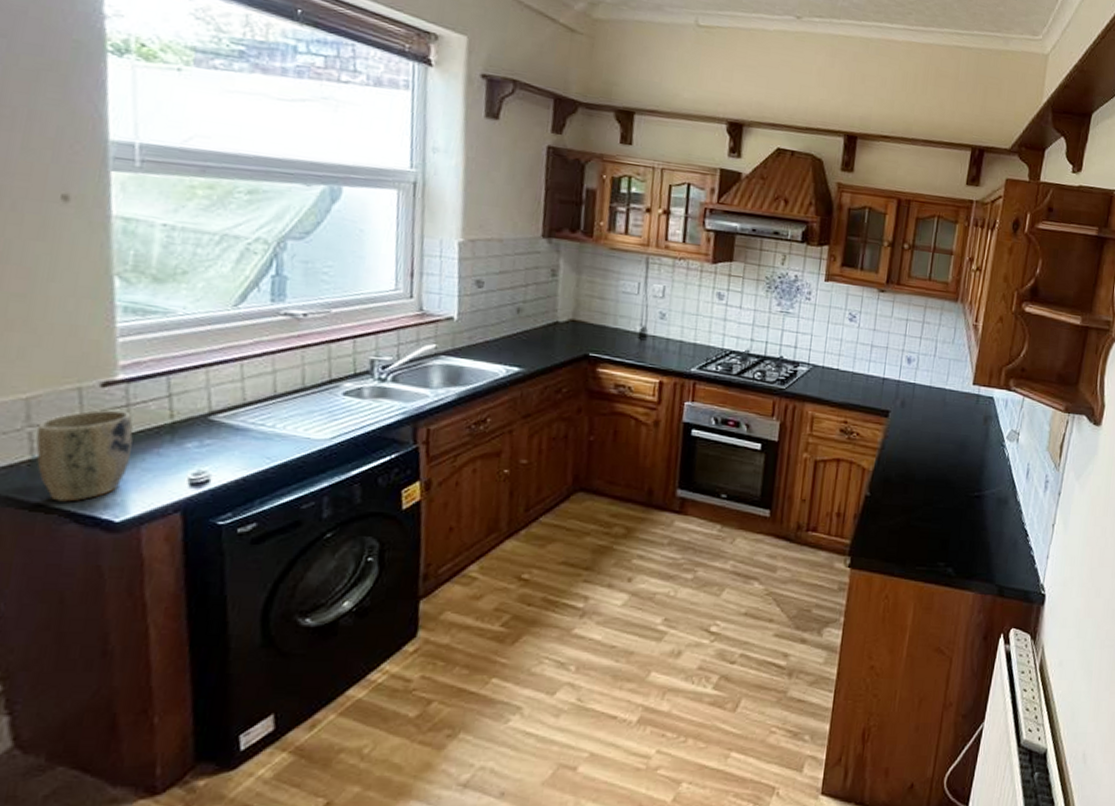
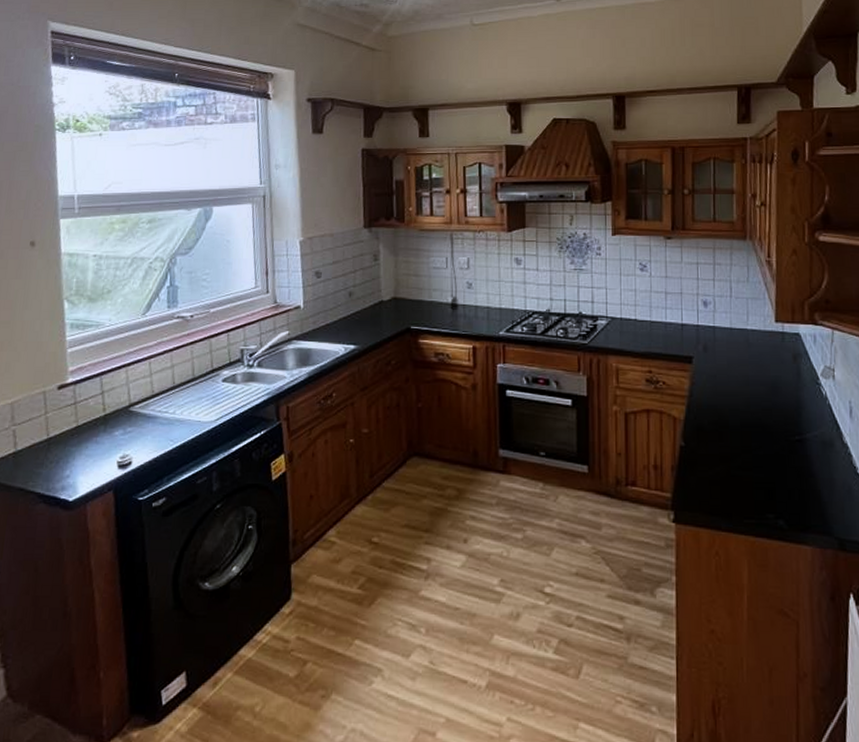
plant pot: present [36,409,133,502] -> none [18,408,79,486]

